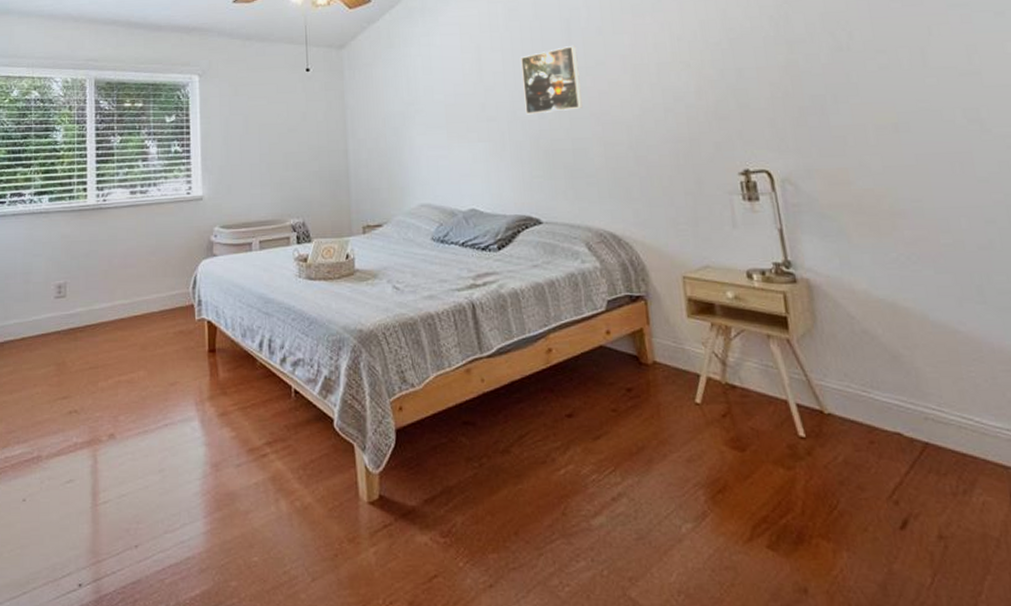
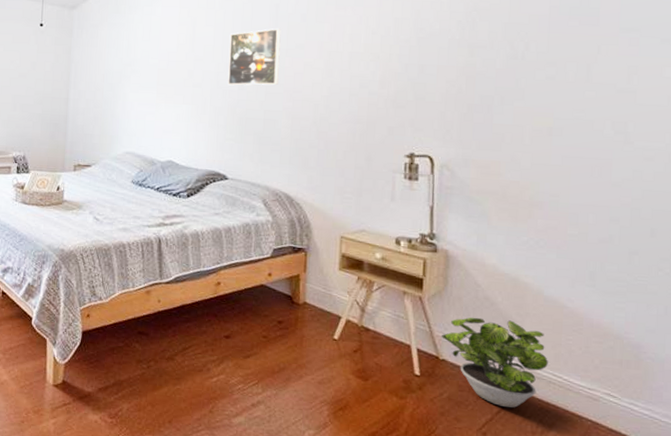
potted plant: none [822,355,953,466] -> present [442,317,548,408]

